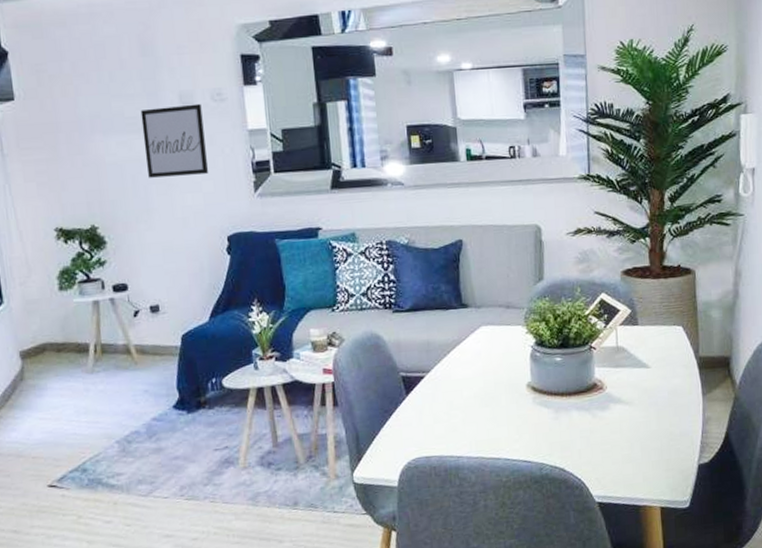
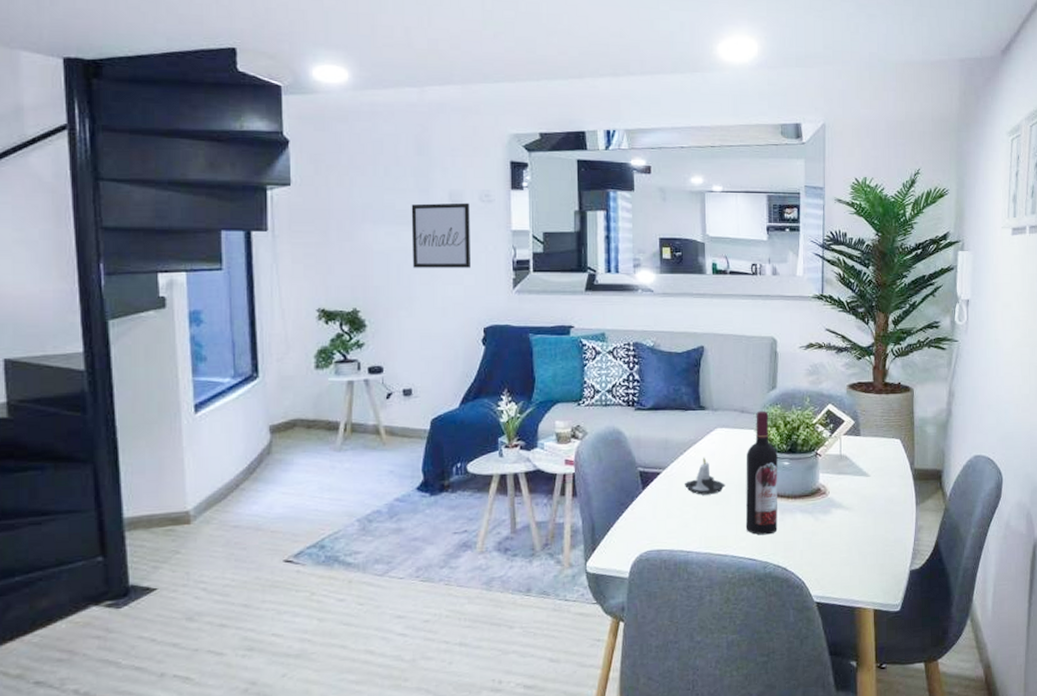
candle: none [449,357,494,398] -> present [684,457,725,495]
wine bottle: none [514,304,553,436] -> present [745,410,778,535]

